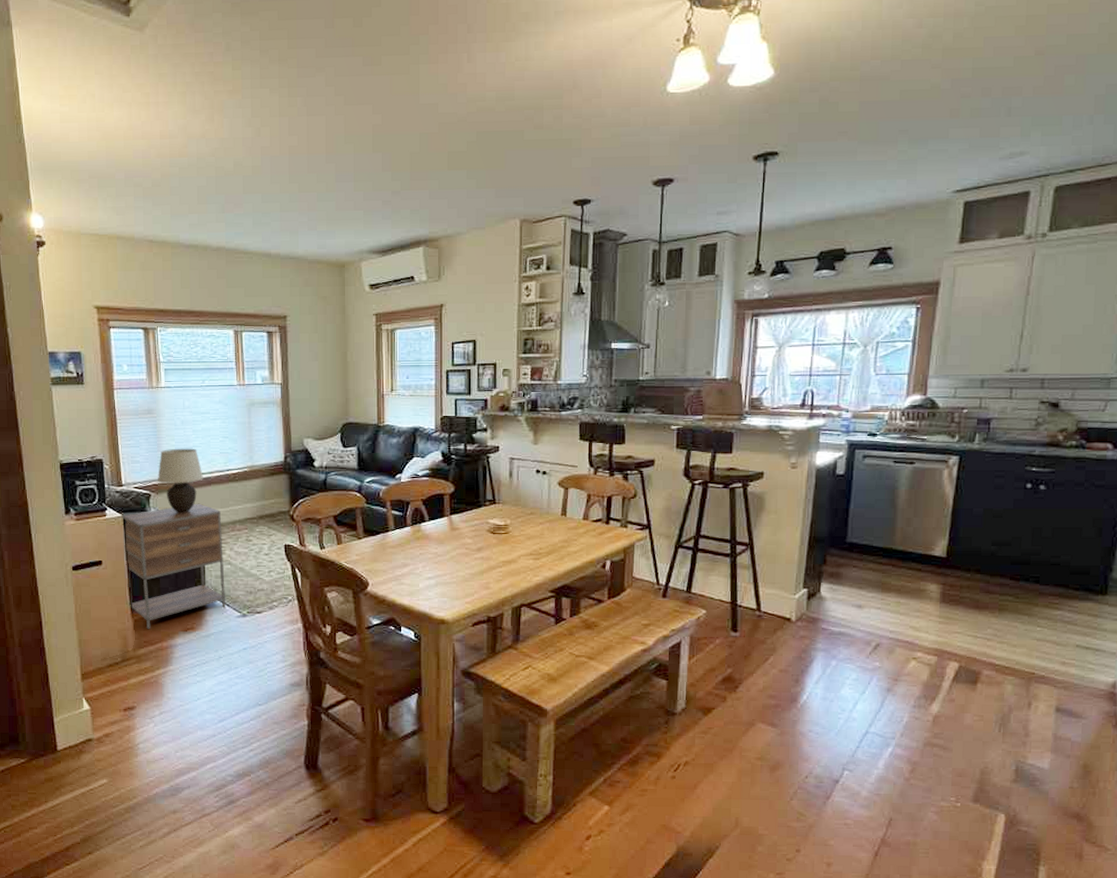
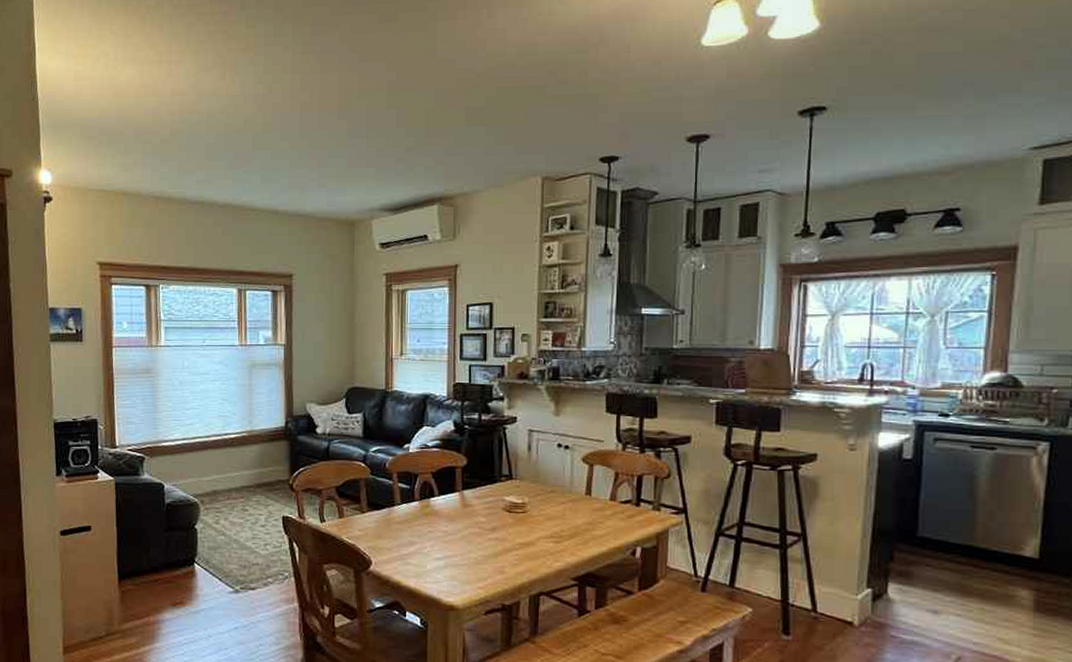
nightstand: present [122,503,225,629] -> none [114,468,218,602]
table lamp: present [157,448,203,513] -> none [151,410,200,479]

